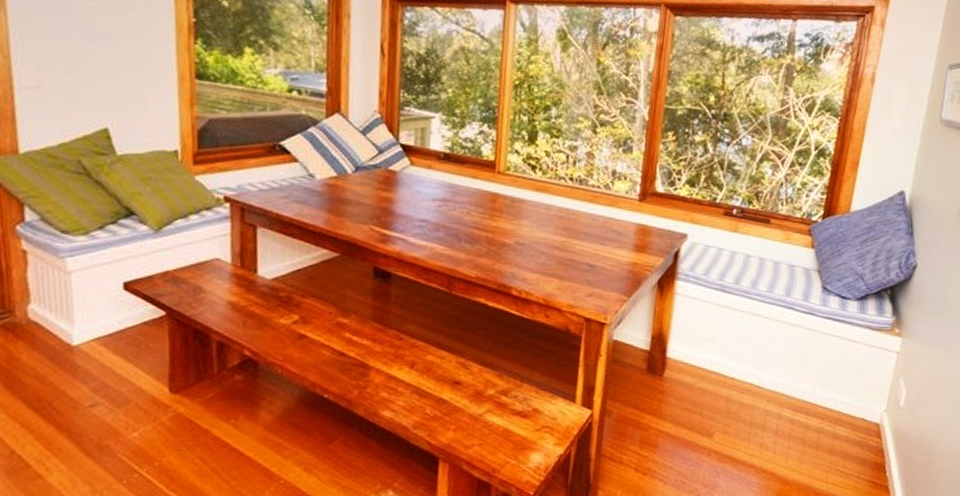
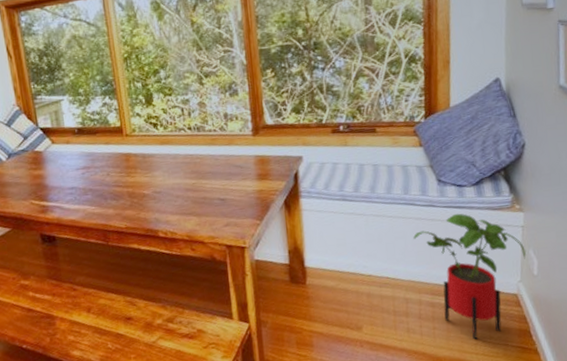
house plant: none [786,326,897,467] -> present [413,213,526,340]

